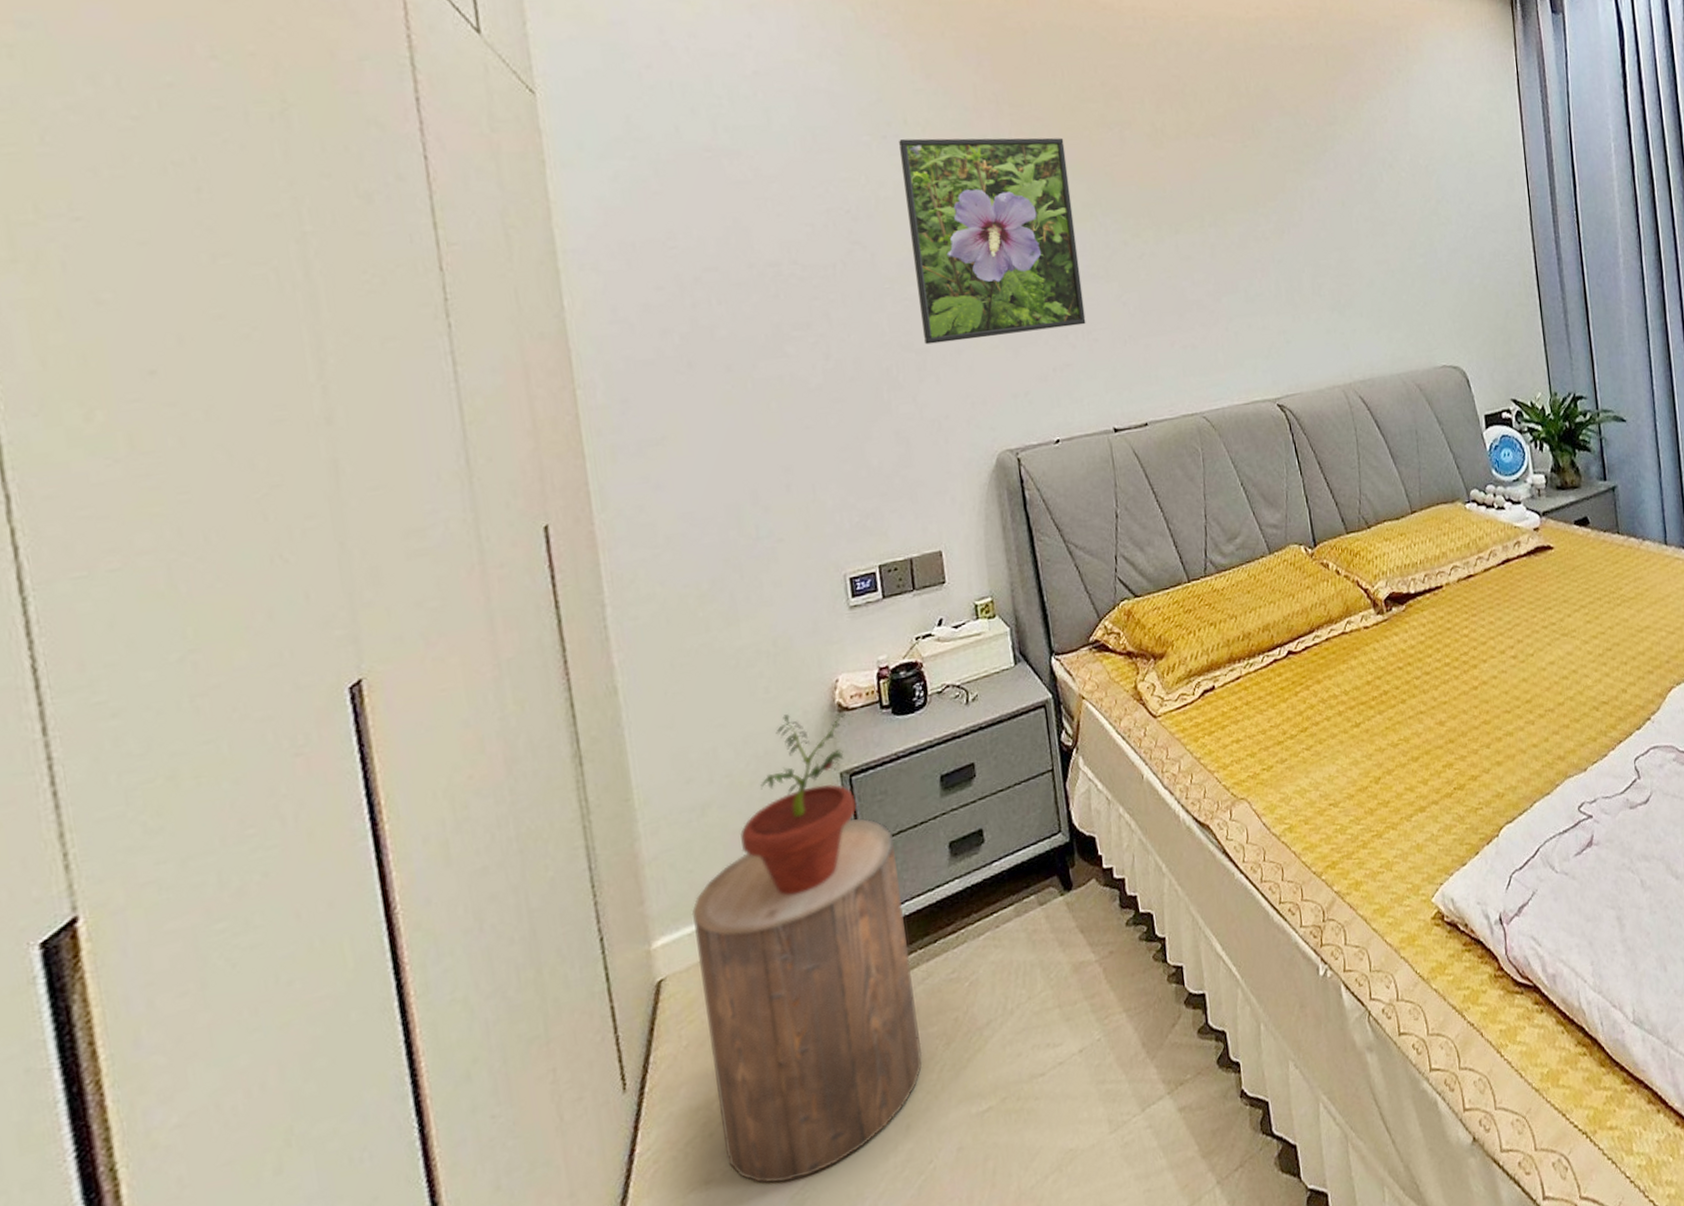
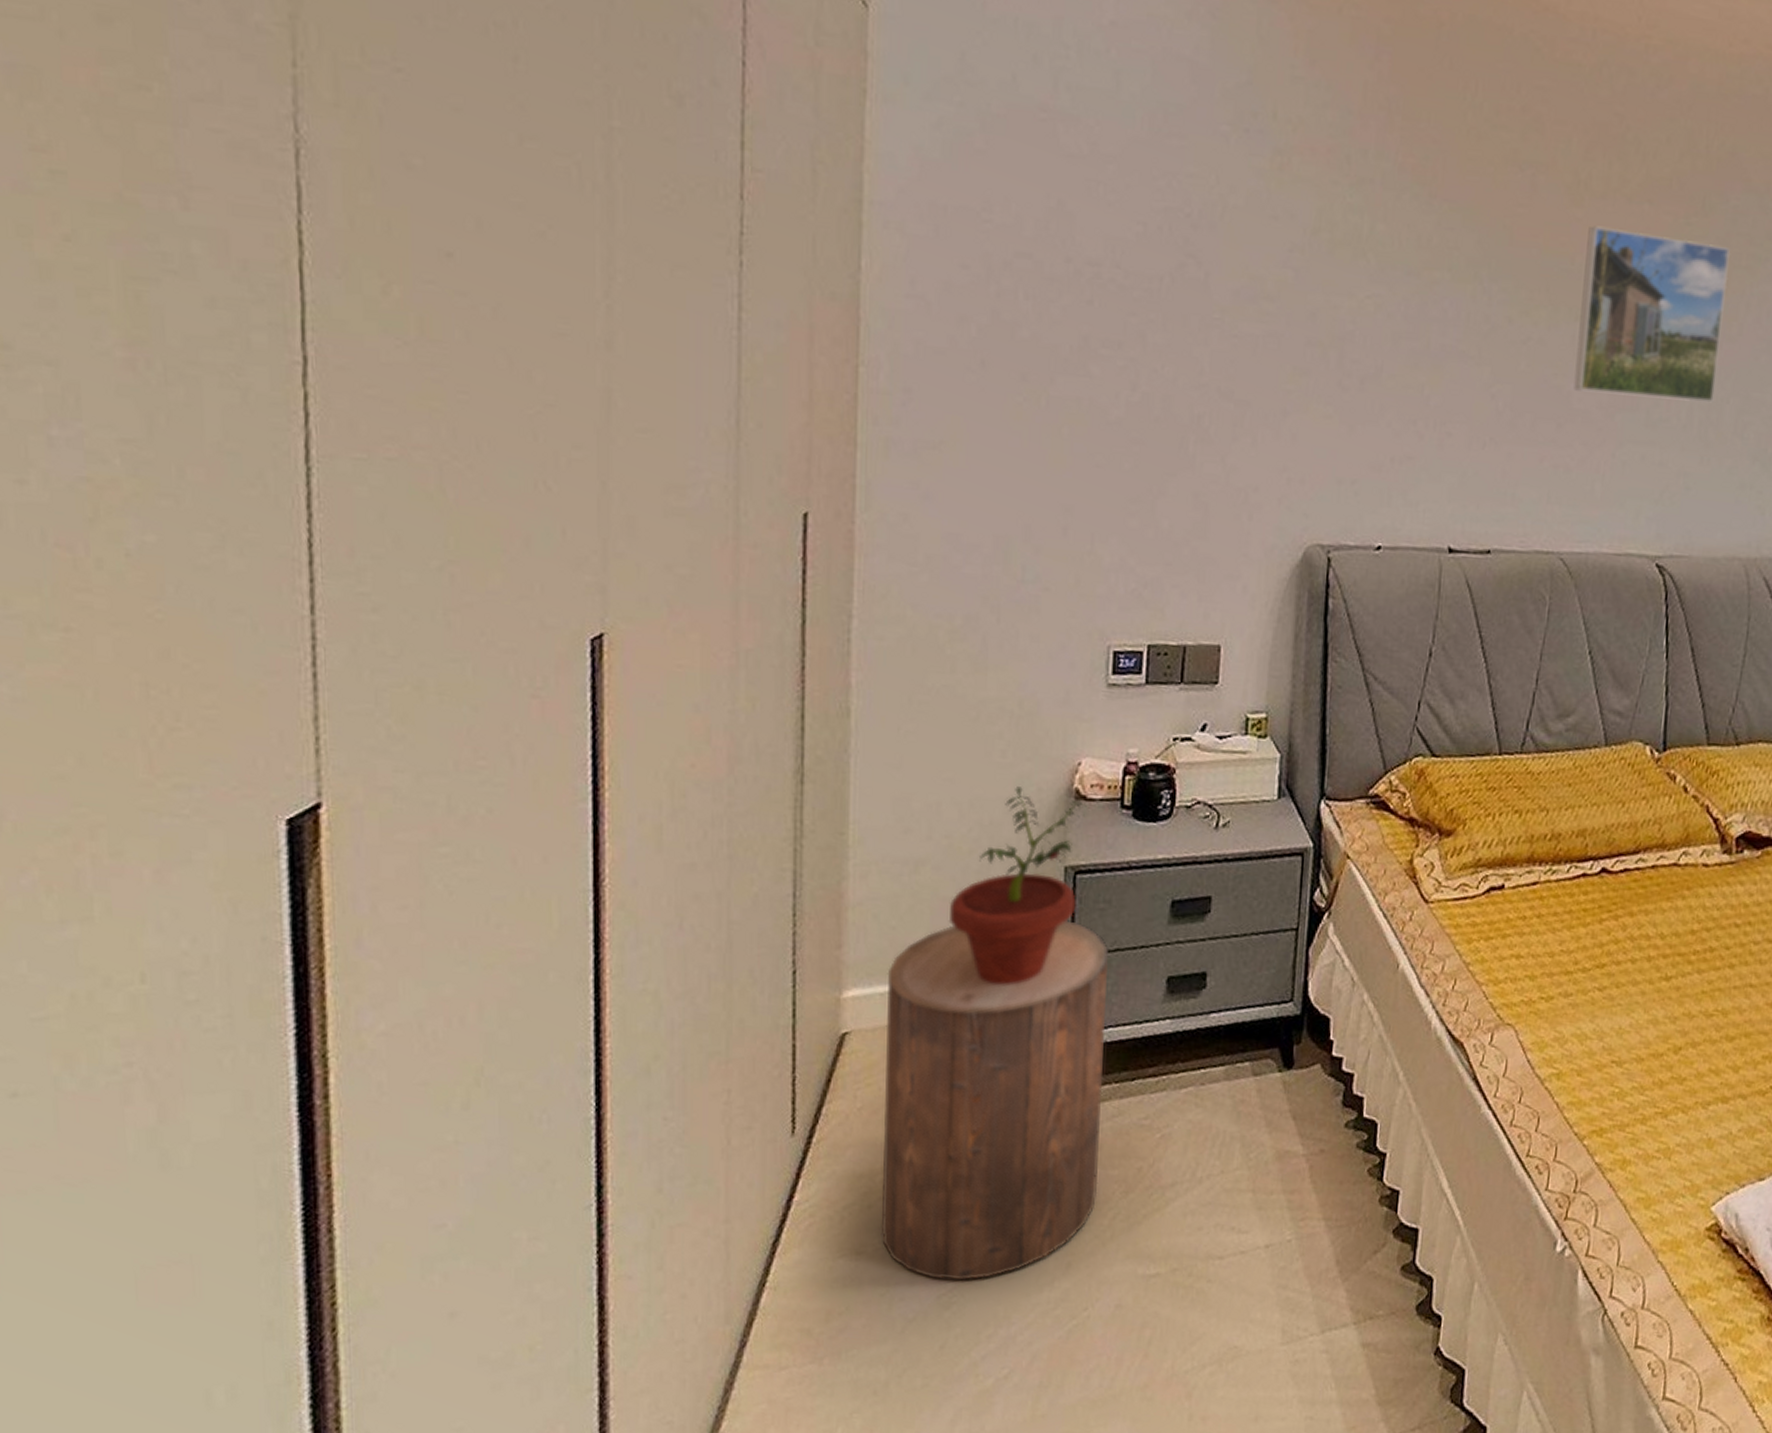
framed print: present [899,137,1086,345] -> none [1246,137,1461,412]
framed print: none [1171,158,1293,286] -> present [1574,225,1731,404]

